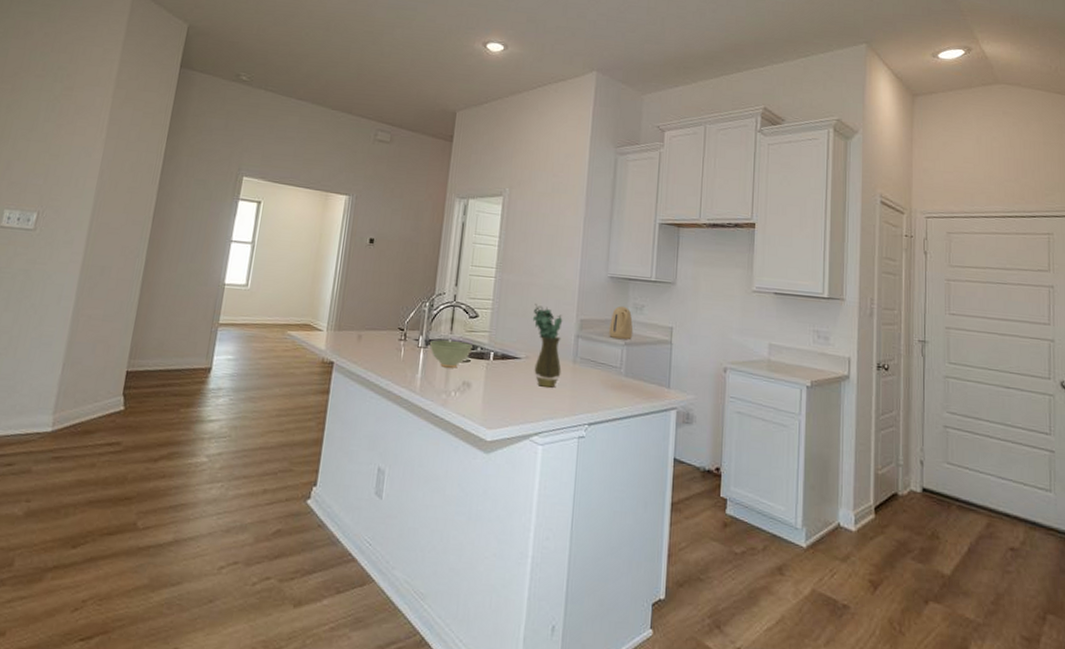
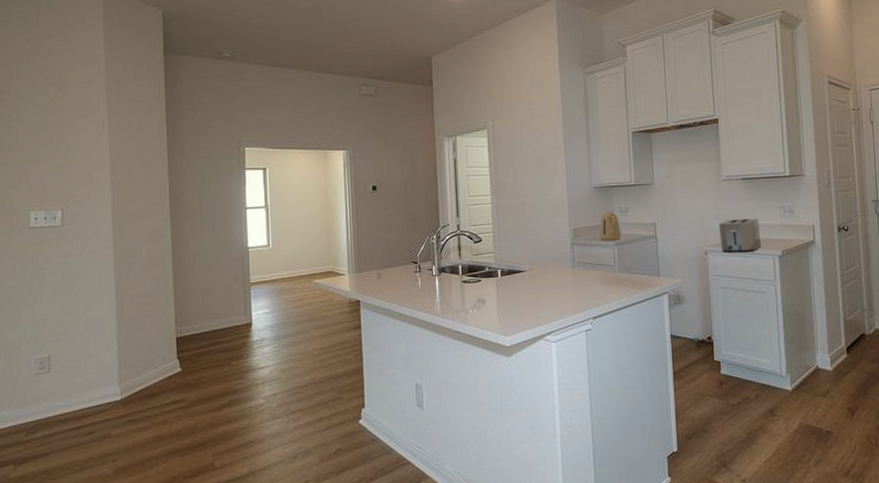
bowl: present [429,340,472,368] -> none [442,265,481,290]
vase: present [532,304,563,388] -> none [530,221,563,293]
toaster: none [742,336,789,377] -> present [719,218,762,253]

